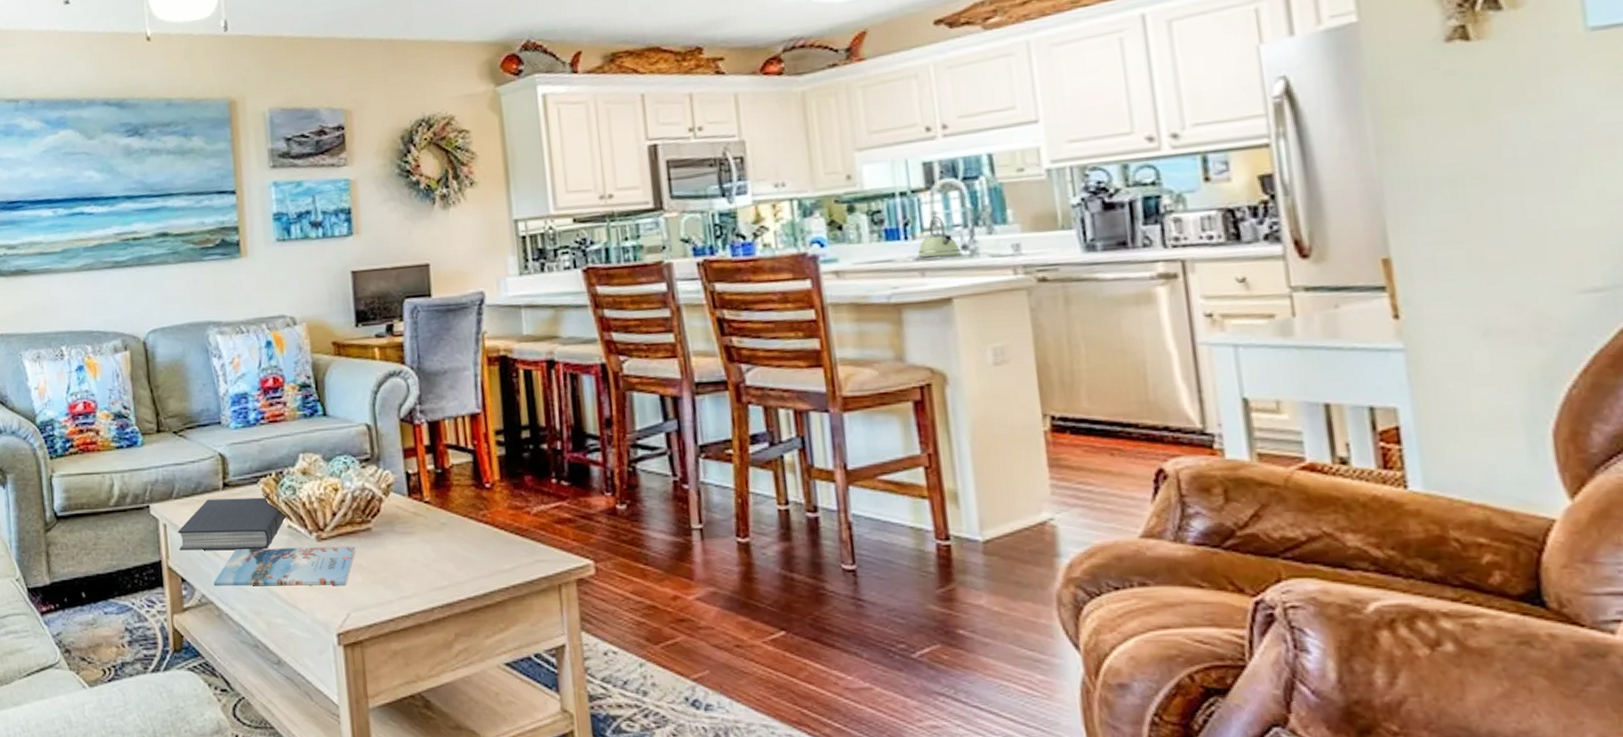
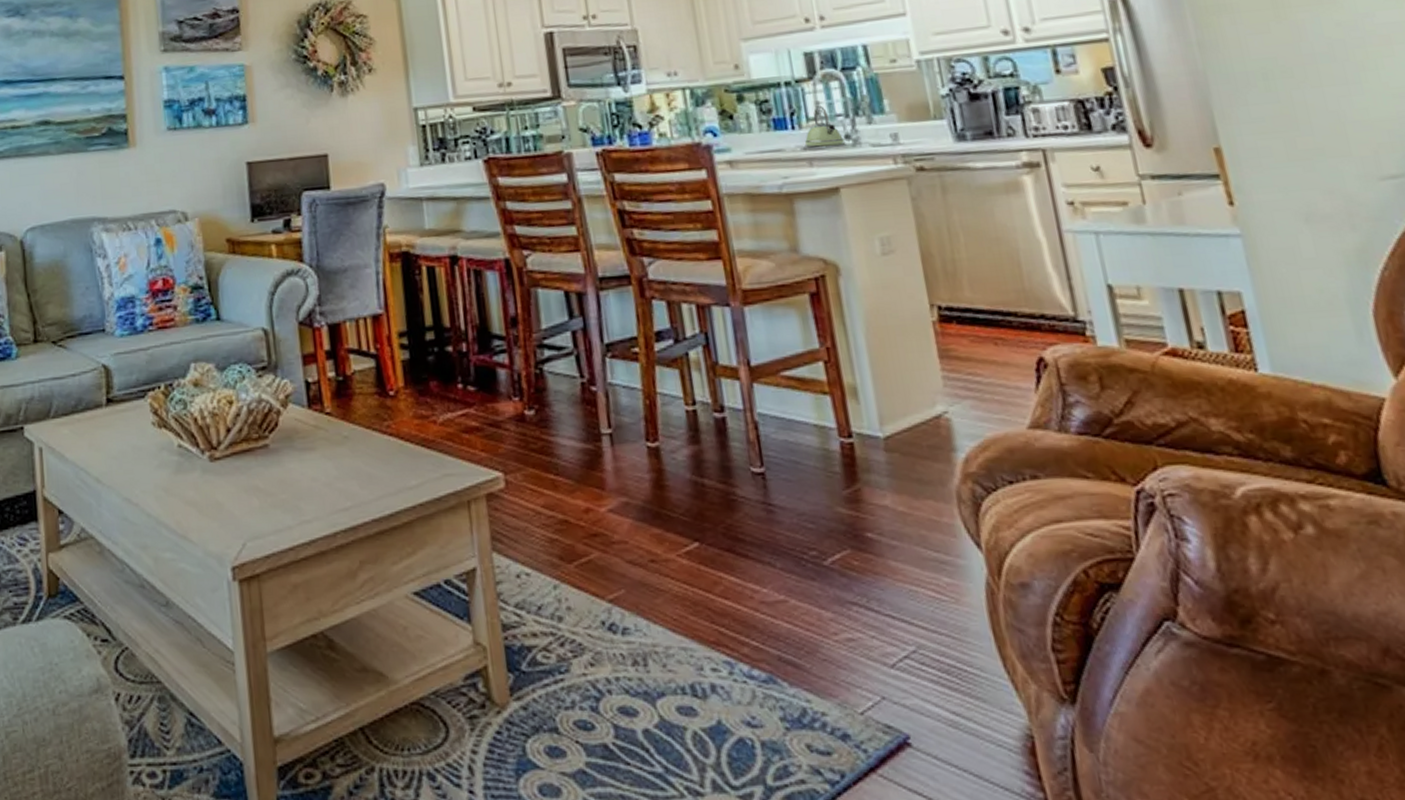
book: present [177,497,288,551] -> none [54,413,178,478]
magazine: present [214,546,356,587] -> none [95,466,252,519]

